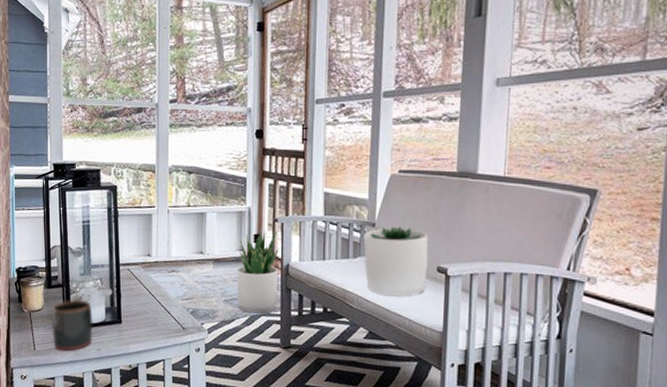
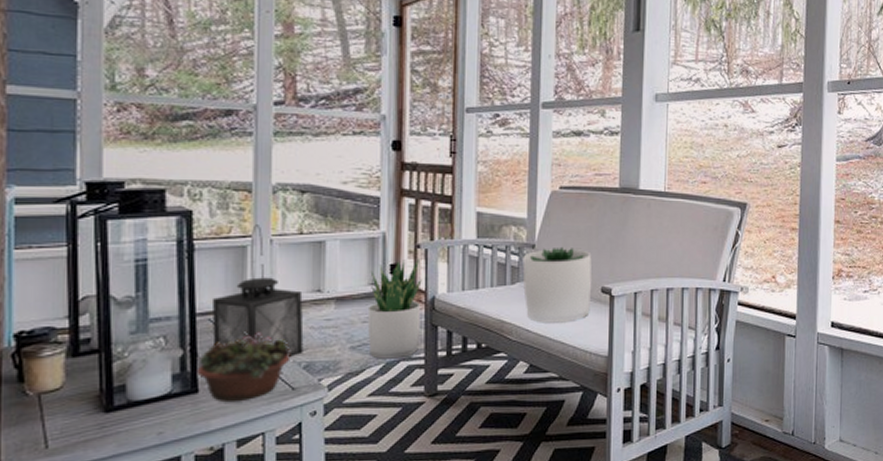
mug: present [51,300,93,351] -> none [77,369,151,444]
succulent planter: none [121,280,182,333] -> present [197,331,291,401]
lantern: none [129,198,191,304] -> present [211,224,304,358]

